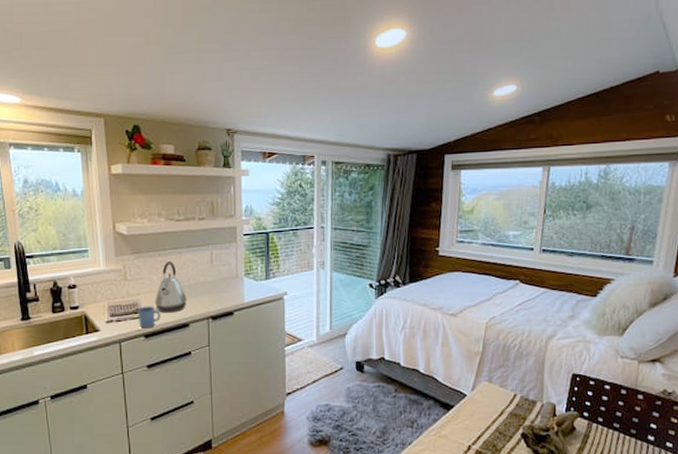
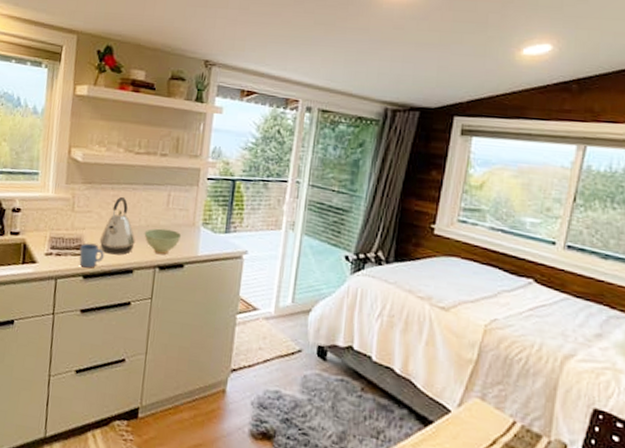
bowl: none [194,284,228,306] -> present [144,228,182,254]

